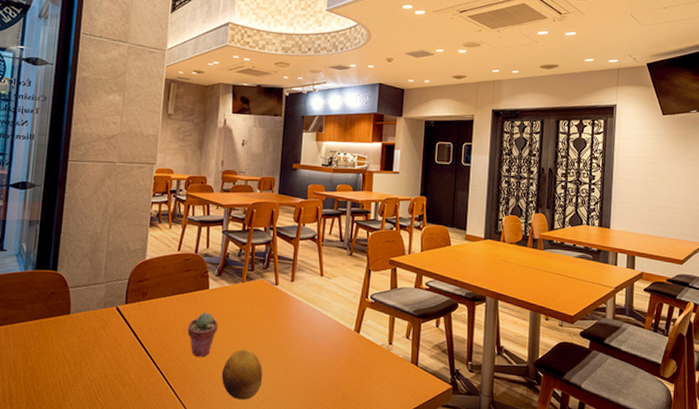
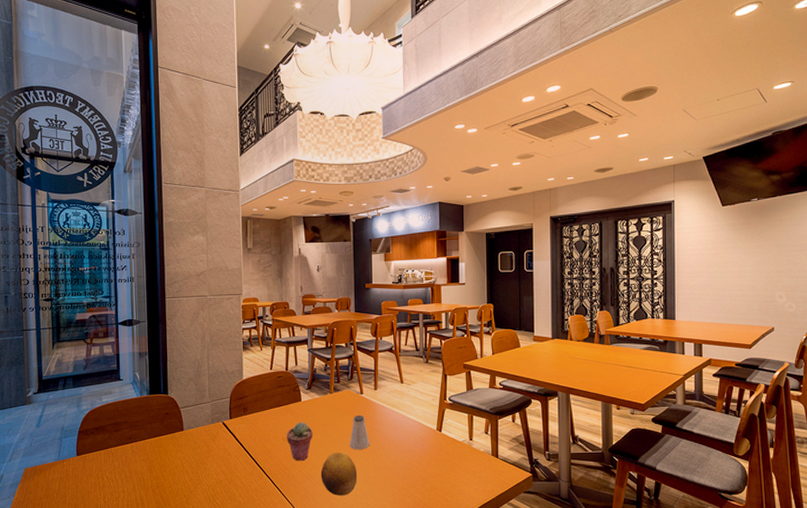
saltshaker: none [257,308,281,349] -> present [349,415,370,450]

